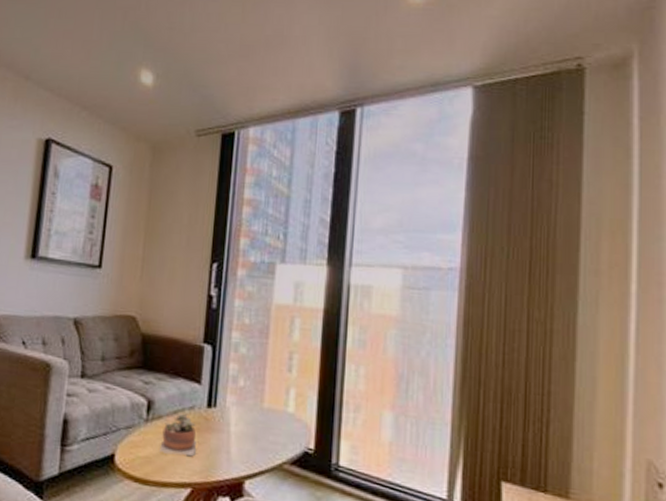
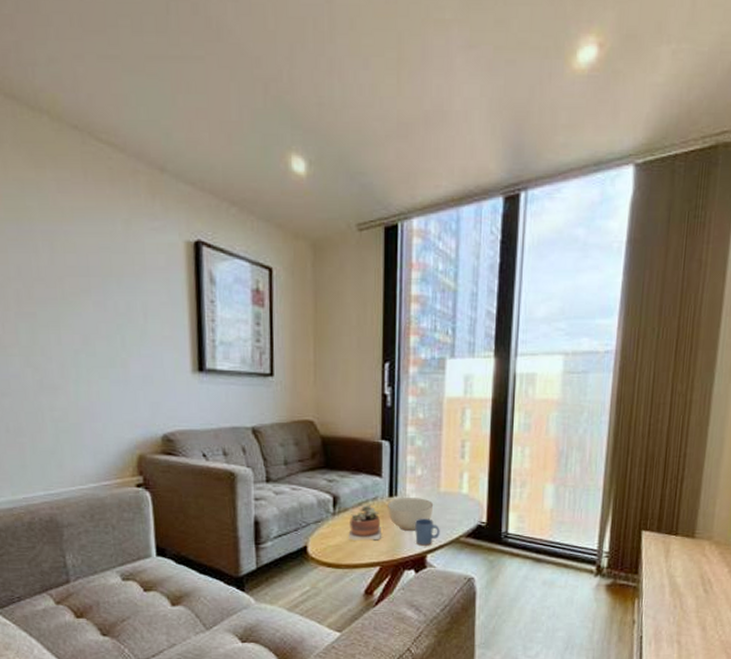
bowl: none [205,410,256,450] -> present [388,498,434,531]
mug: none [233,436,261,470] -> present [415,518,440,546]

